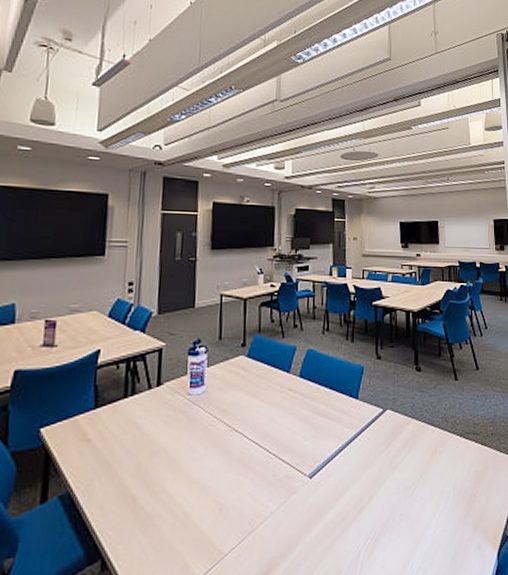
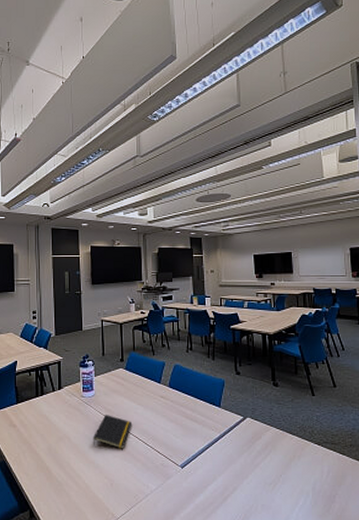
notepad: none [199,416,251,461] -> present [92,415,131,449]

